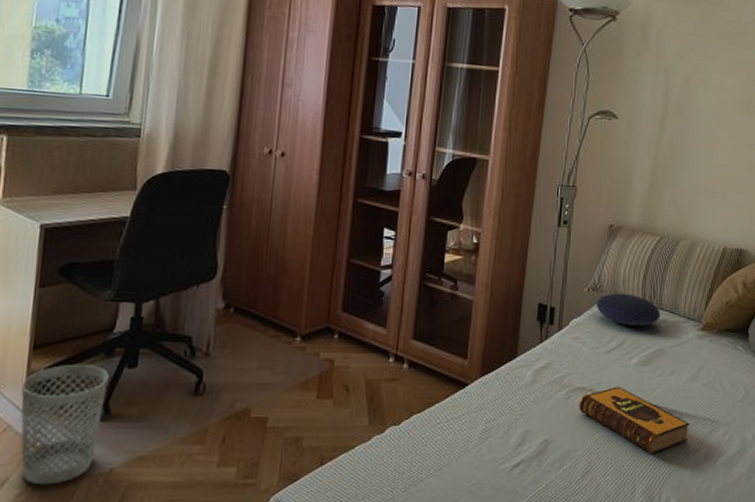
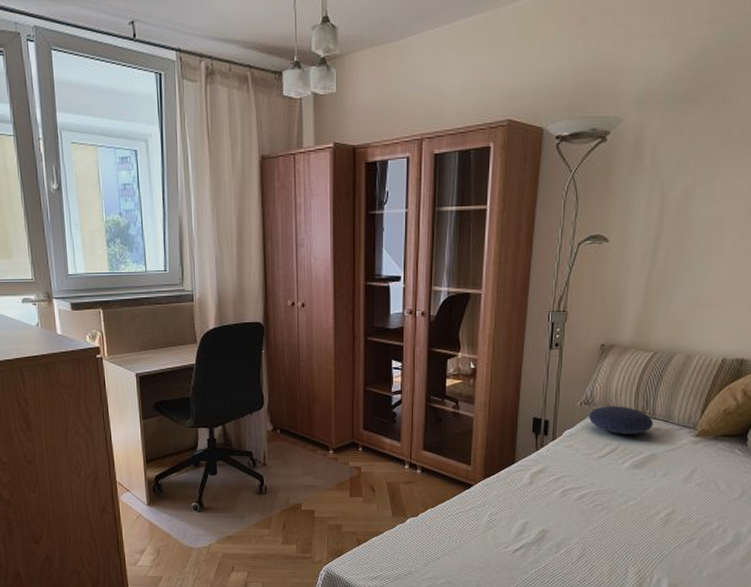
wastebasket: present [21,365,109,485] -> none [143,473,199,554]
hardback book: present [579,386,691,455] -> none [574,486,683,544]

